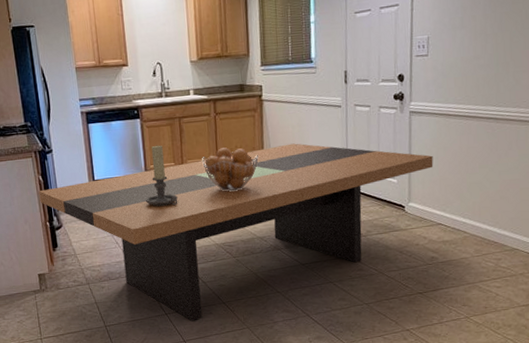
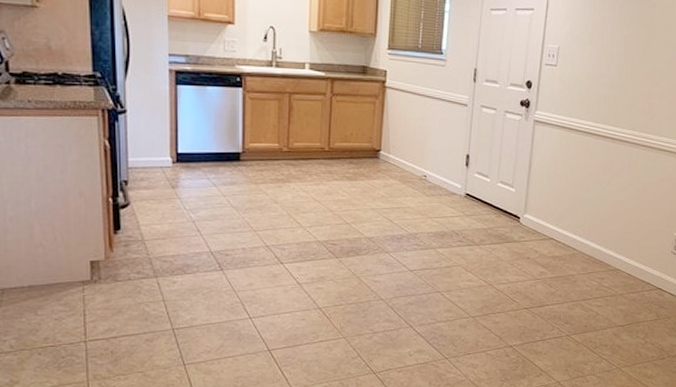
dining table: present [39,143,434,321] -> none [102,138,552,328]
candle holder: present [146,145,178,206] -> none [240,121,278,193]
fruit basket: present [202,147,259,192] -> none [311,133,375,184]

